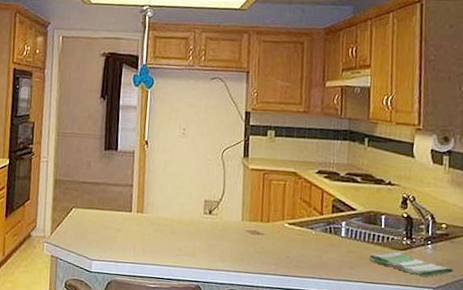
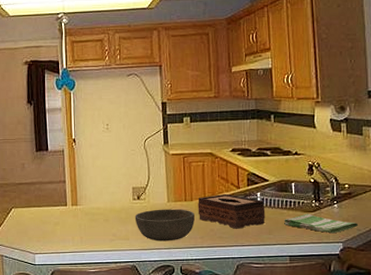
bowl: none [204,227,270,264] -> present [135,209,195,241]
tissue box: none [274,218,350,260] -> present [198,193,265,229]

